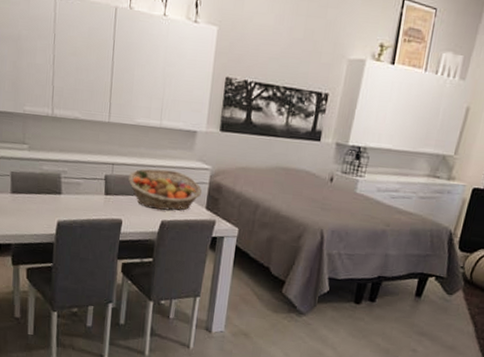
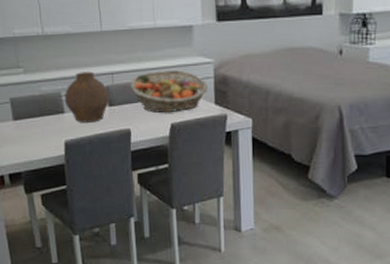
vase: none [64,157,108,208] -> present [65,71,110,123]

